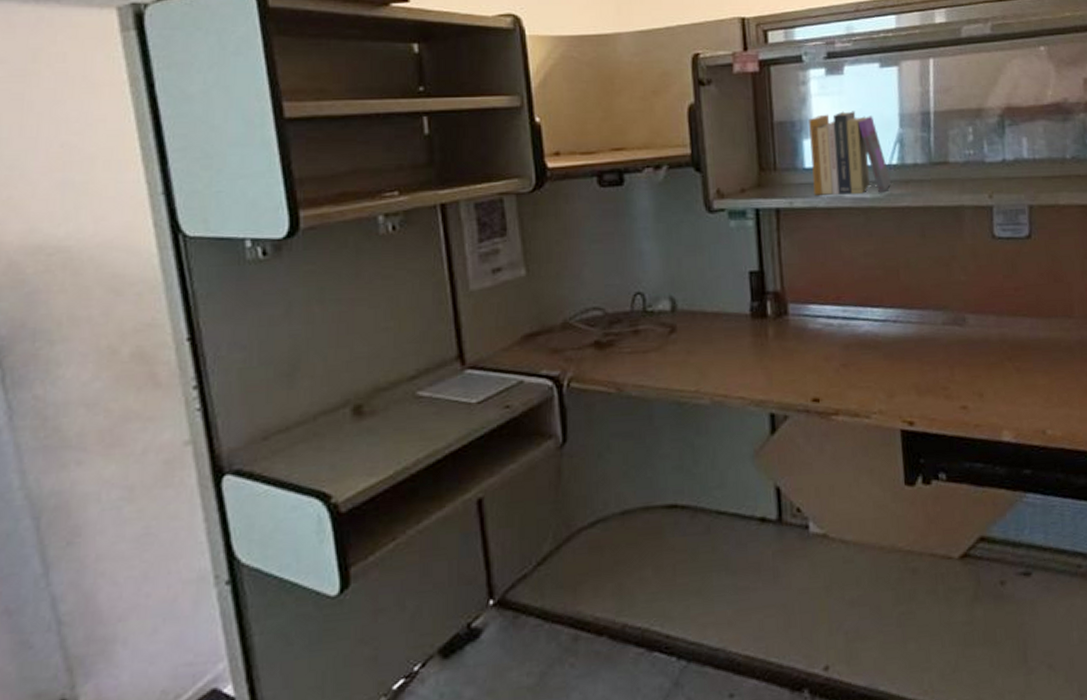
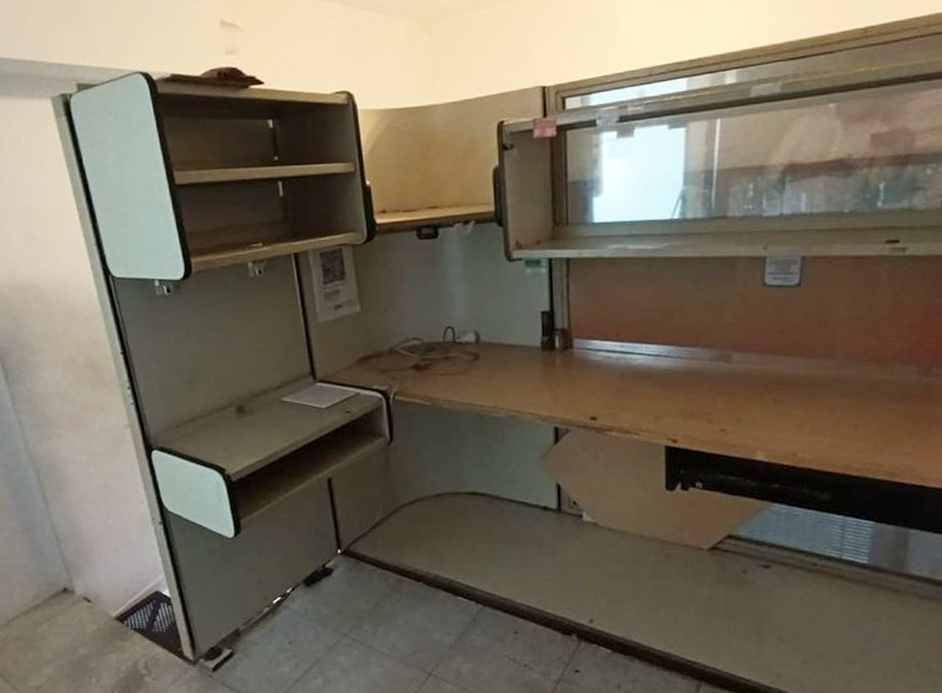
books: present [809,111,892,195] -> none [599,170,672,247]

